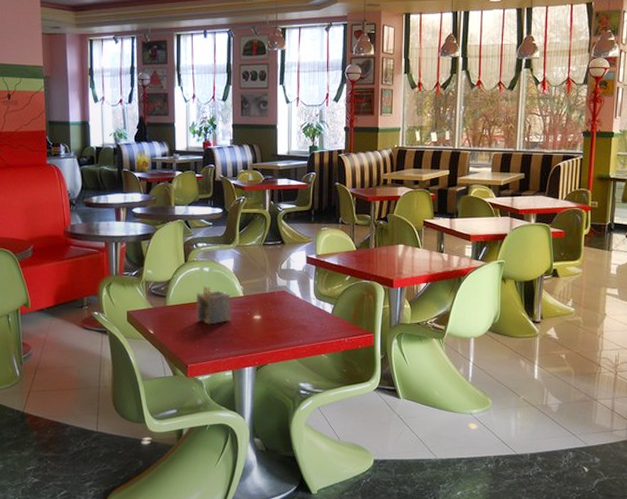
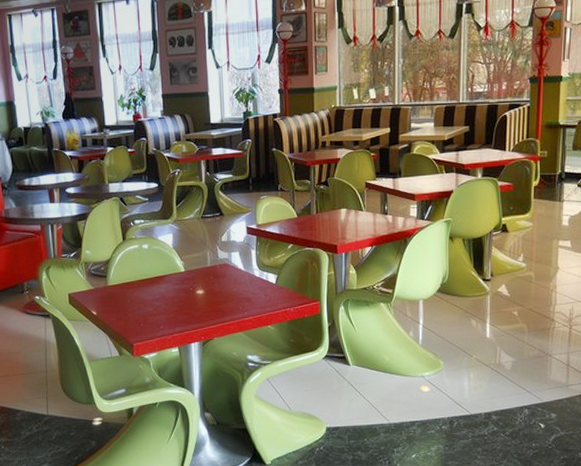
napkin holder: present [195,285,232,325] -> none [136,262,173,302]

